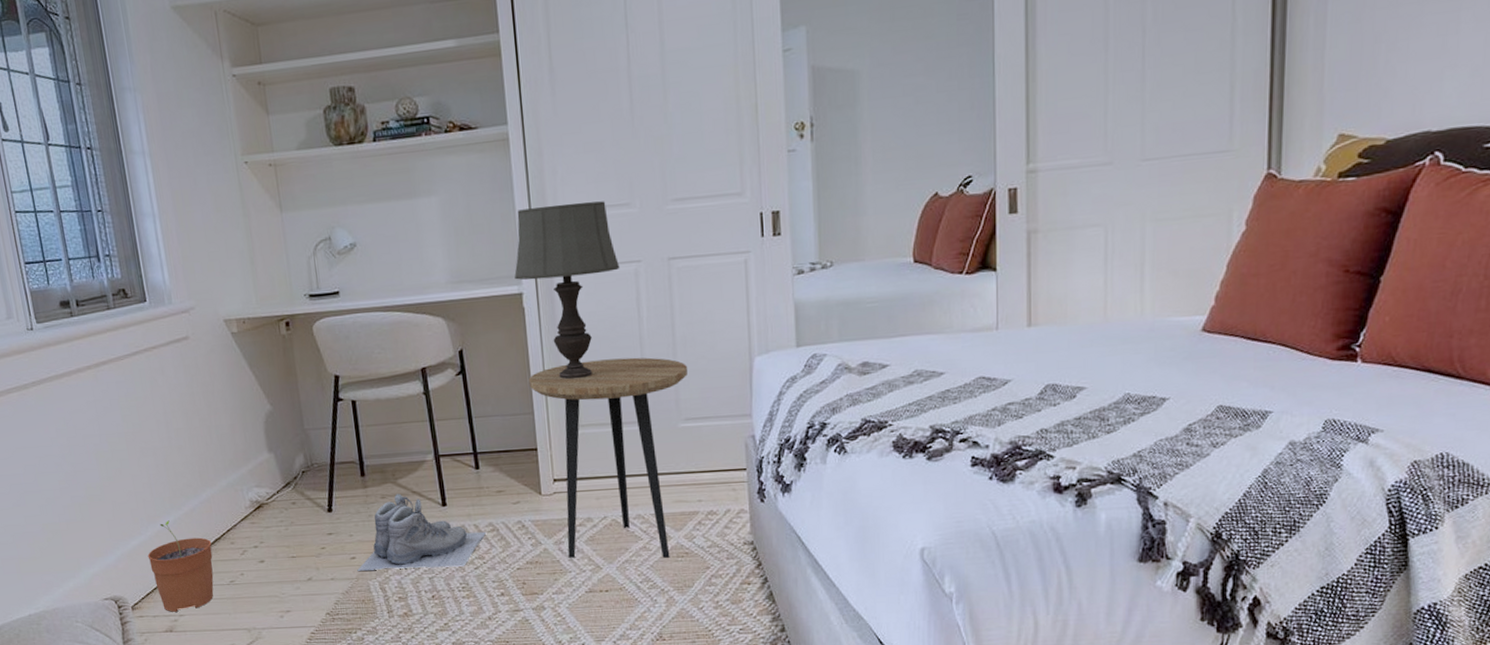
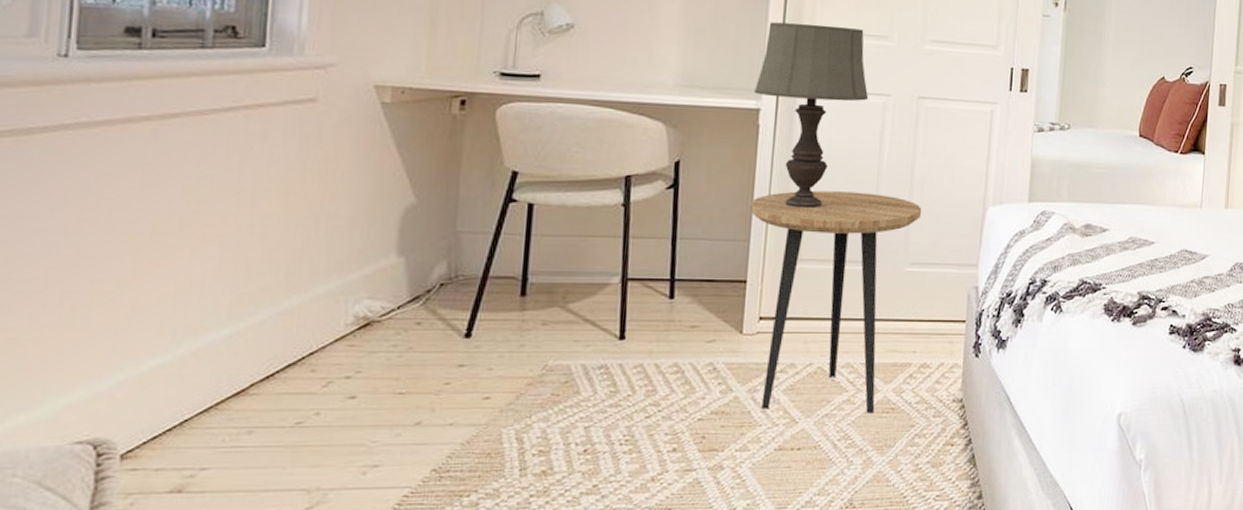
plant pot: present [147,520,214,612] -> none [170,335,281,464]
boots: present [357,493,487,572] -> none [489,321,669,416]

